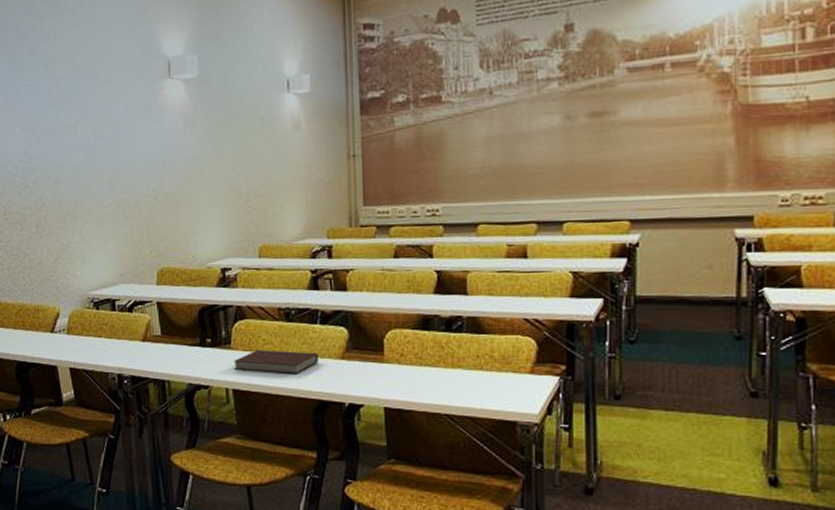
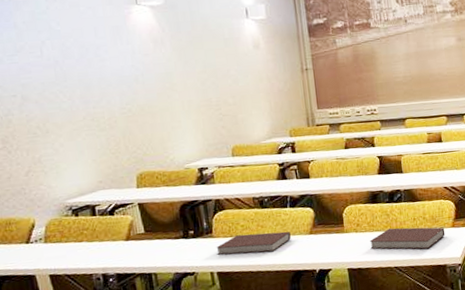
notebook: none [415,364,519,398] -> present [369,227,445,250]

